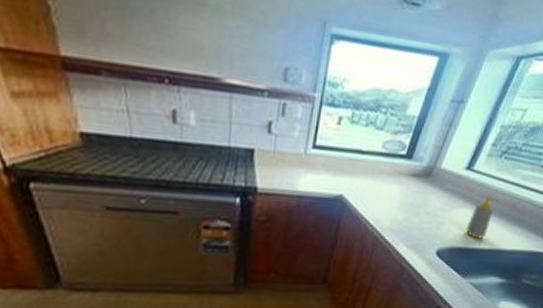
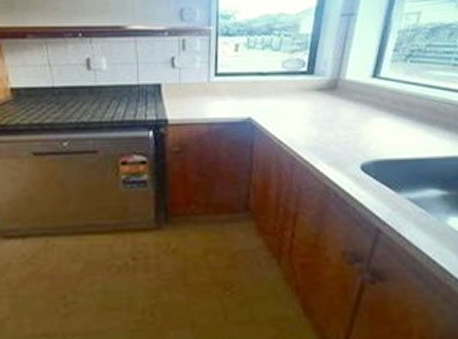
soap bottle: present [465,194,499,239] -> none [387,100,416,148]

